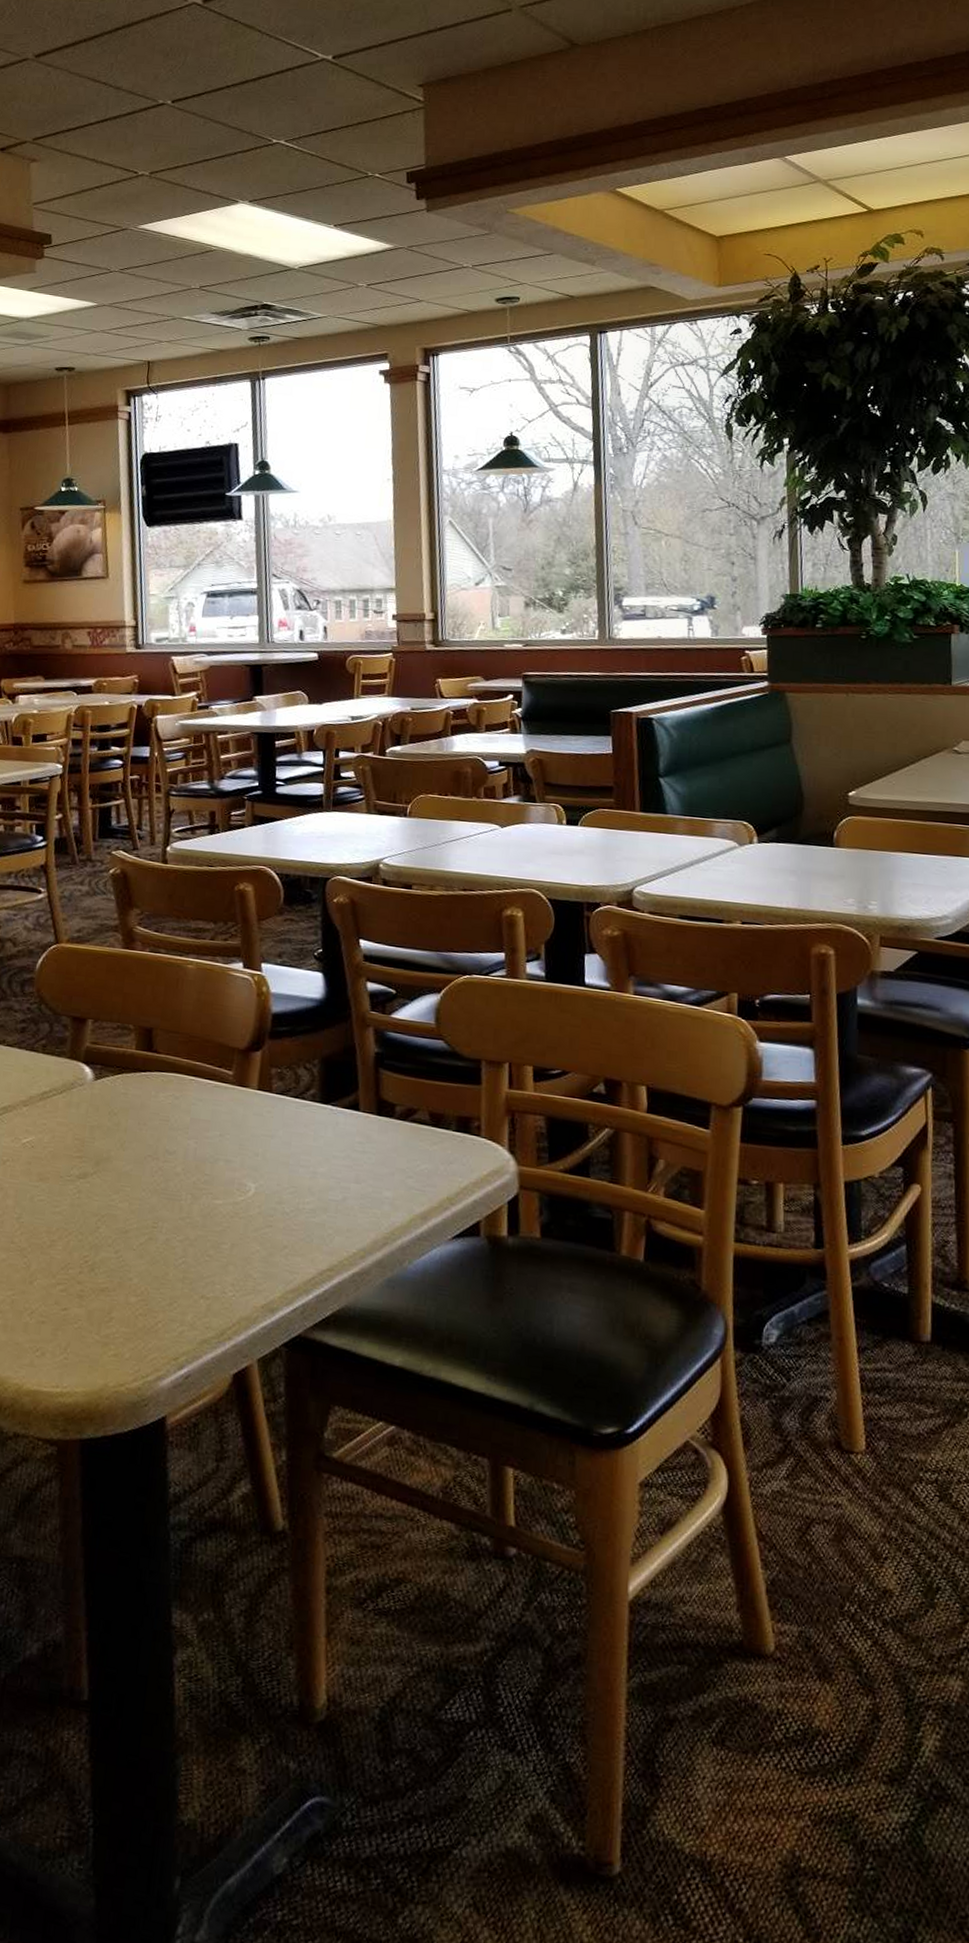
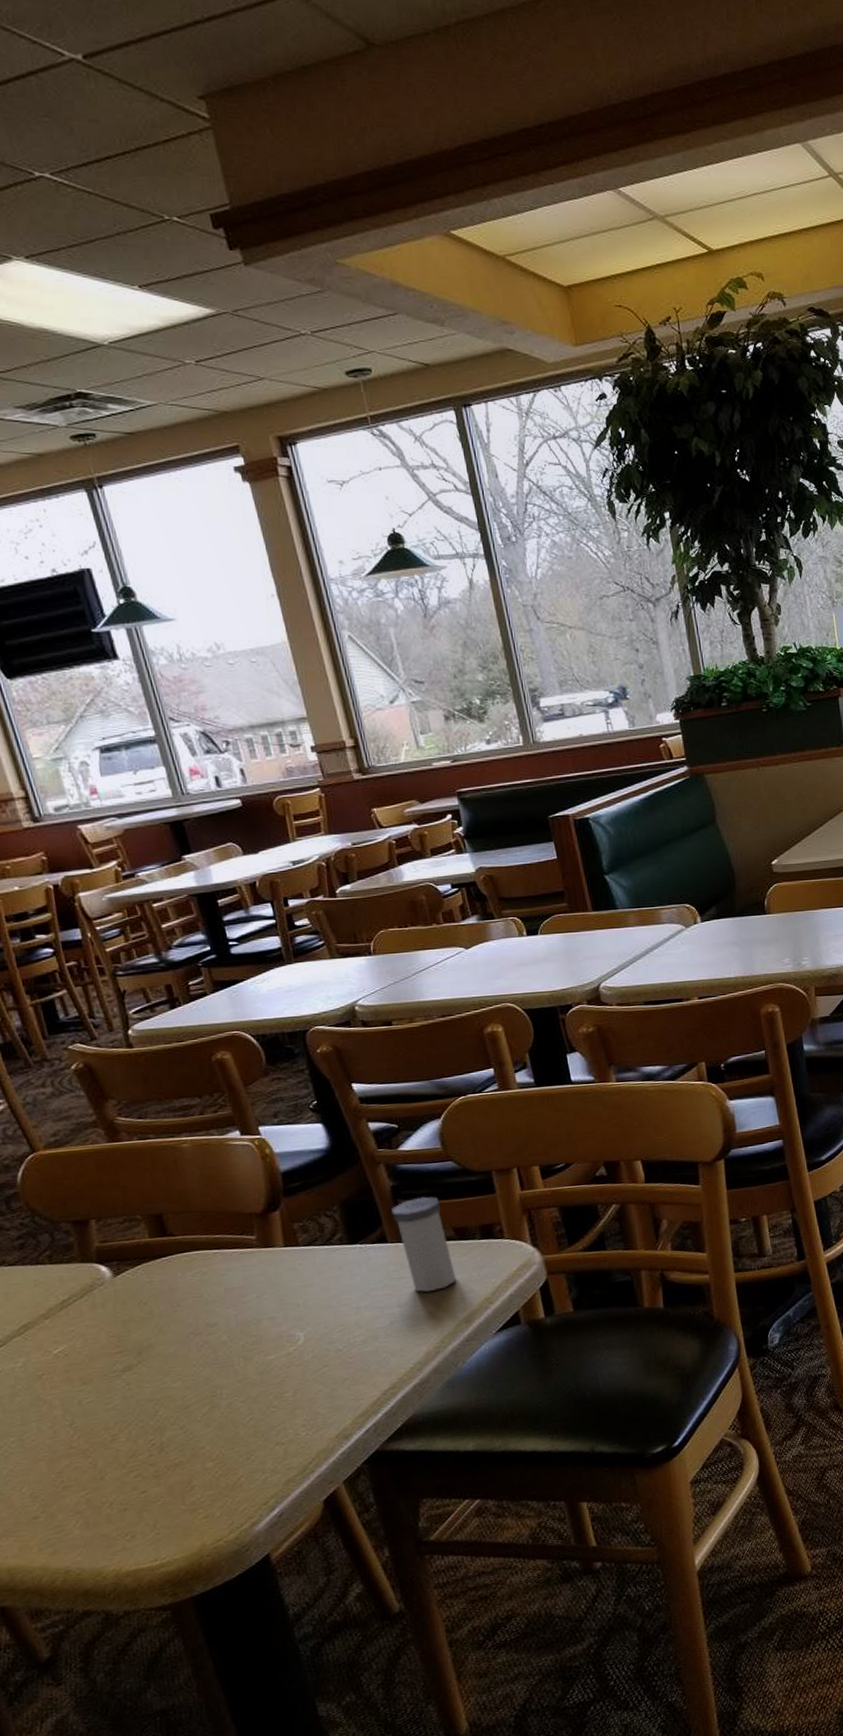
salt shaker: none [370,1070,422,1175] -> present [392,1196,456,1292]

